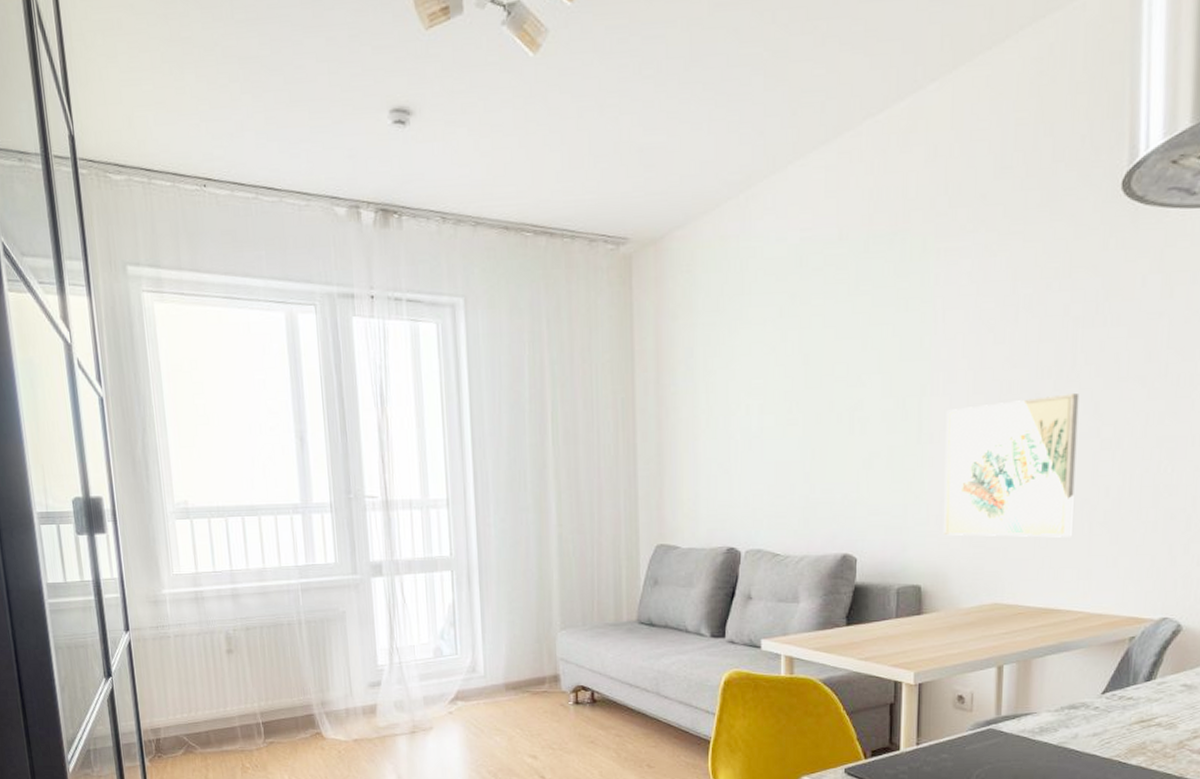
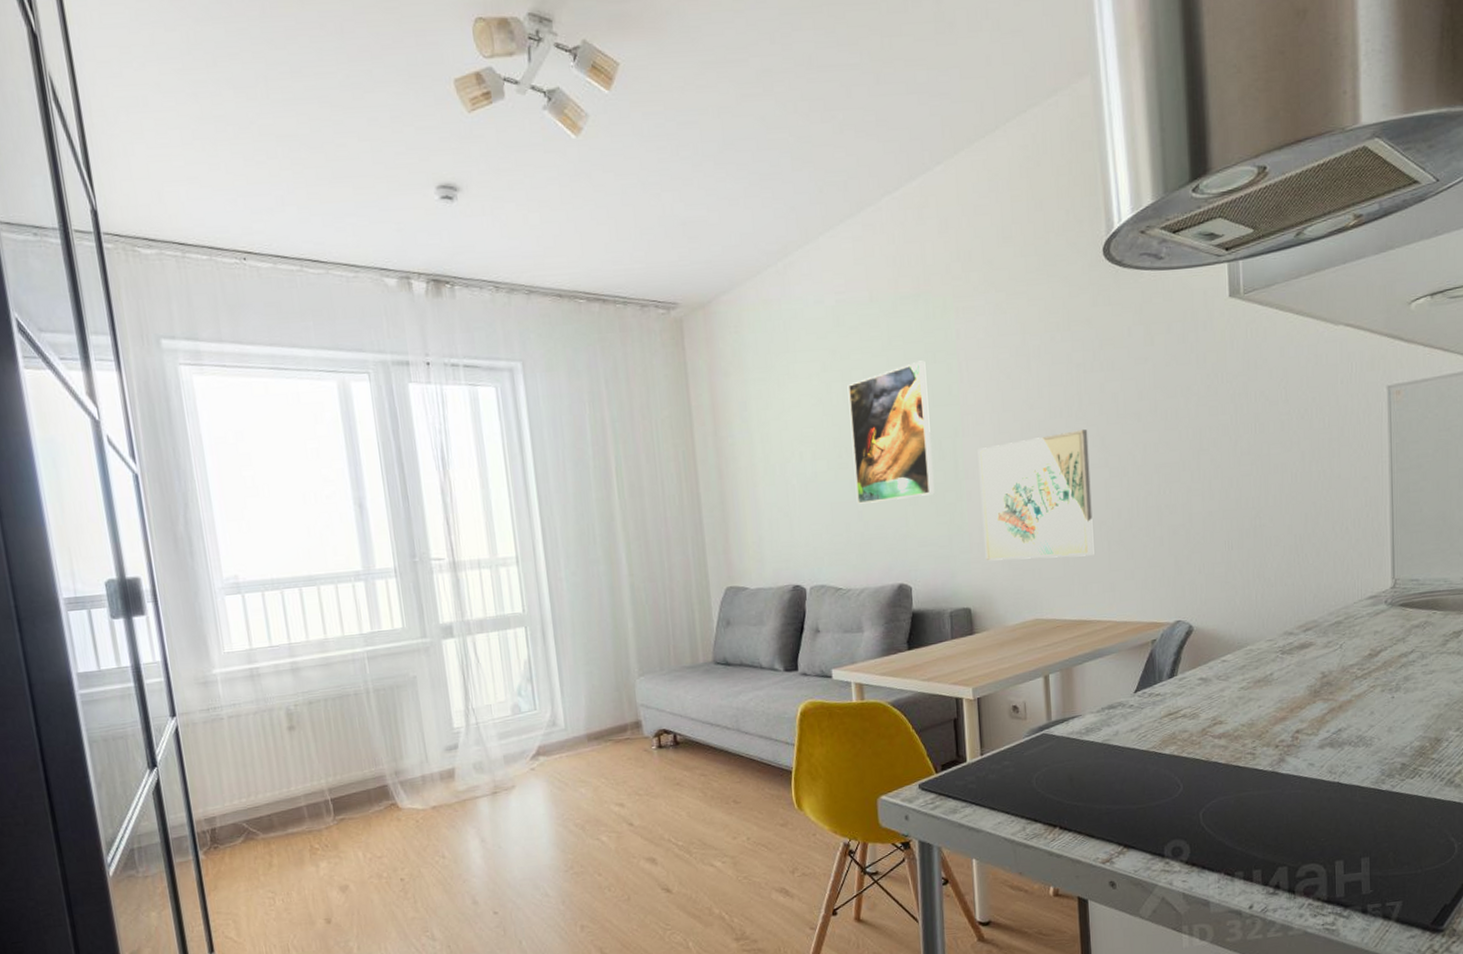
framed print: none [804,308,896,465] -> present [847,360,935,504]

